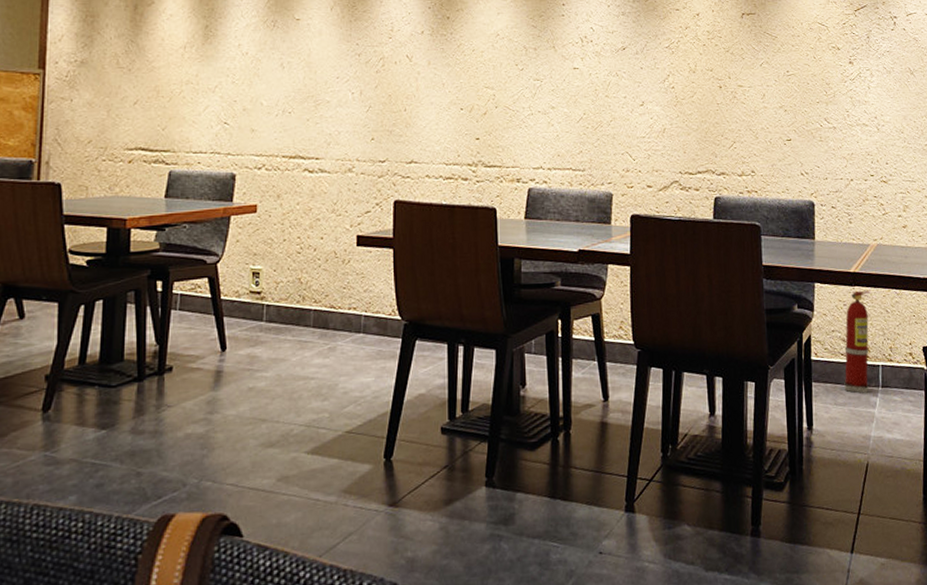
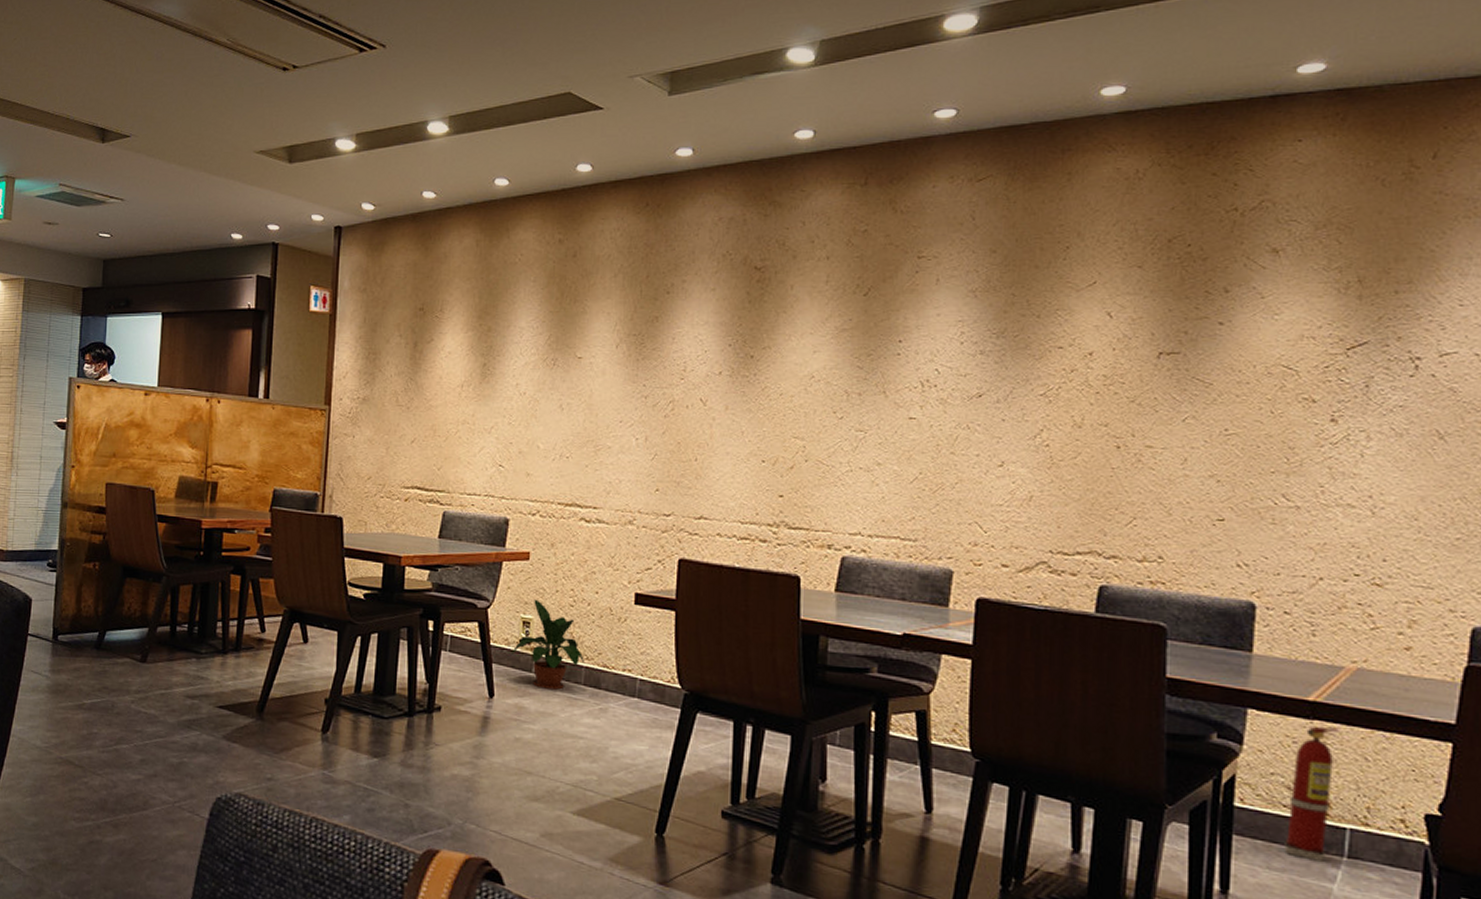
potted plant: none [241,250,312,336] -> present [510,599,584,690]

